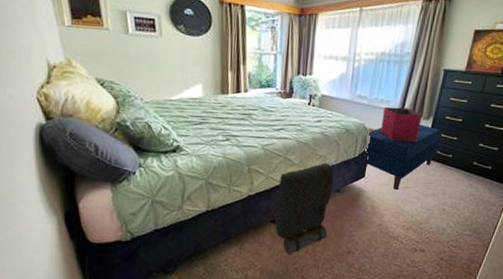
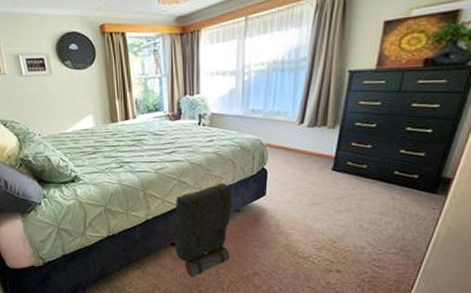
bench: present [366,124,441,191] -> none [264,134,351,208]
storage bin: present [381,106,423,142] -> none [280,118,328,155]

